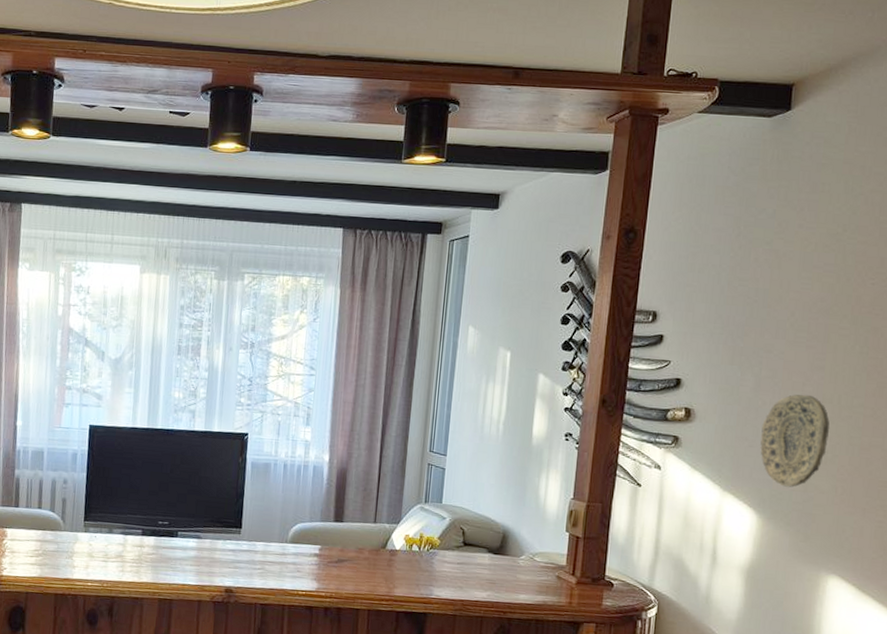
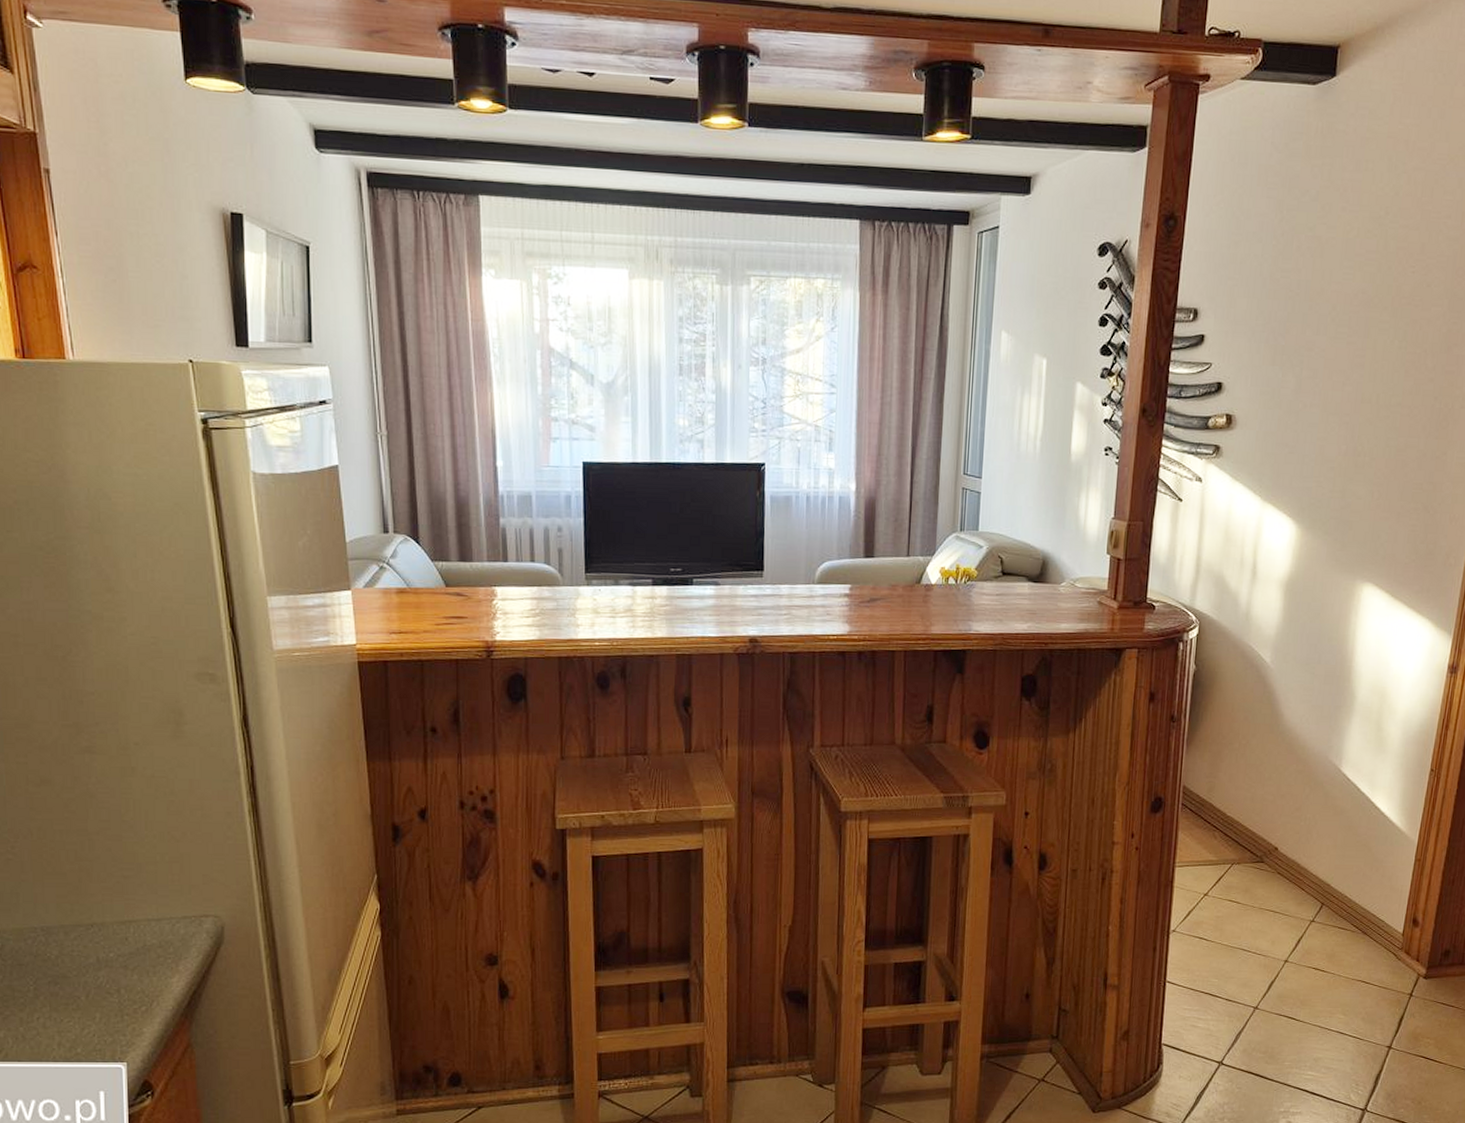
decorative plate: present [760,394,830,487] -> none [1300,394,1368,494]

